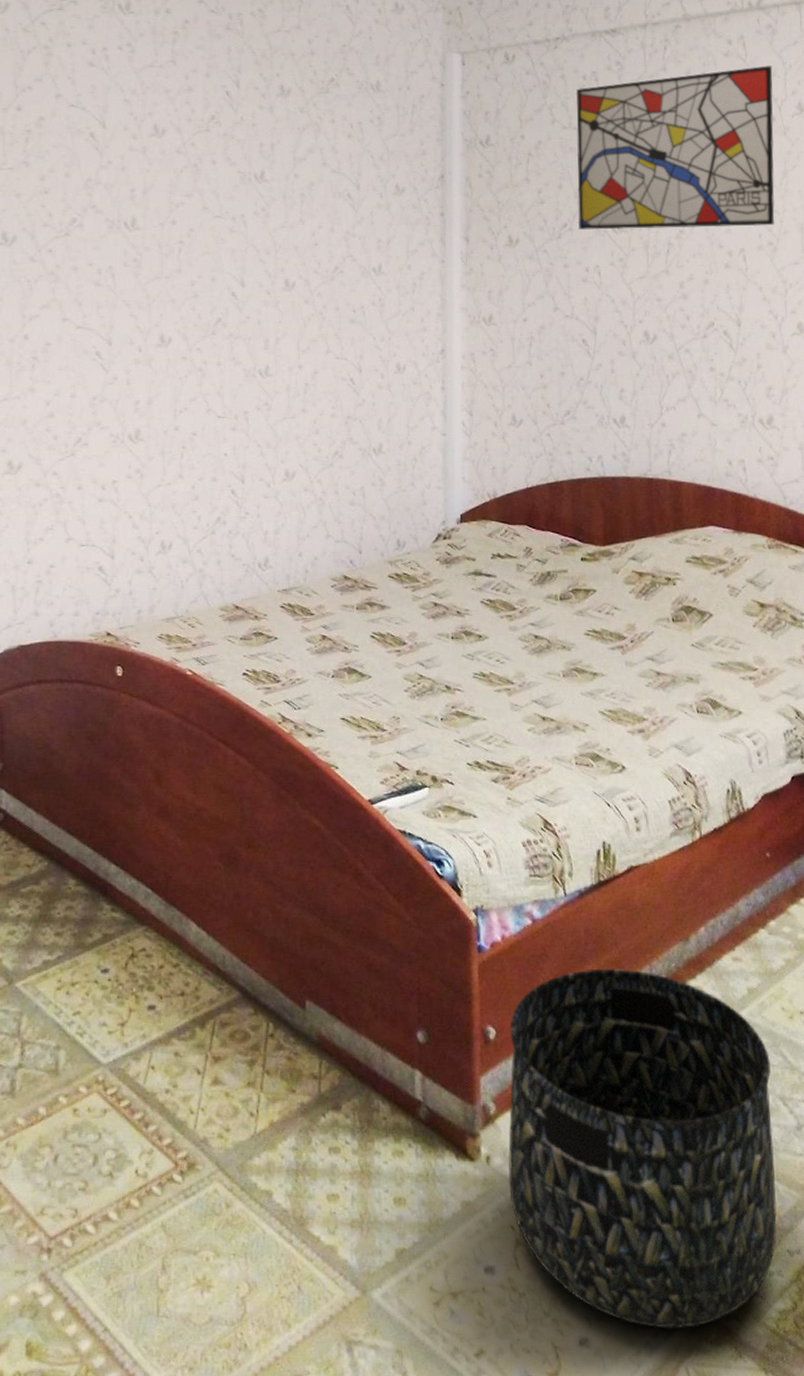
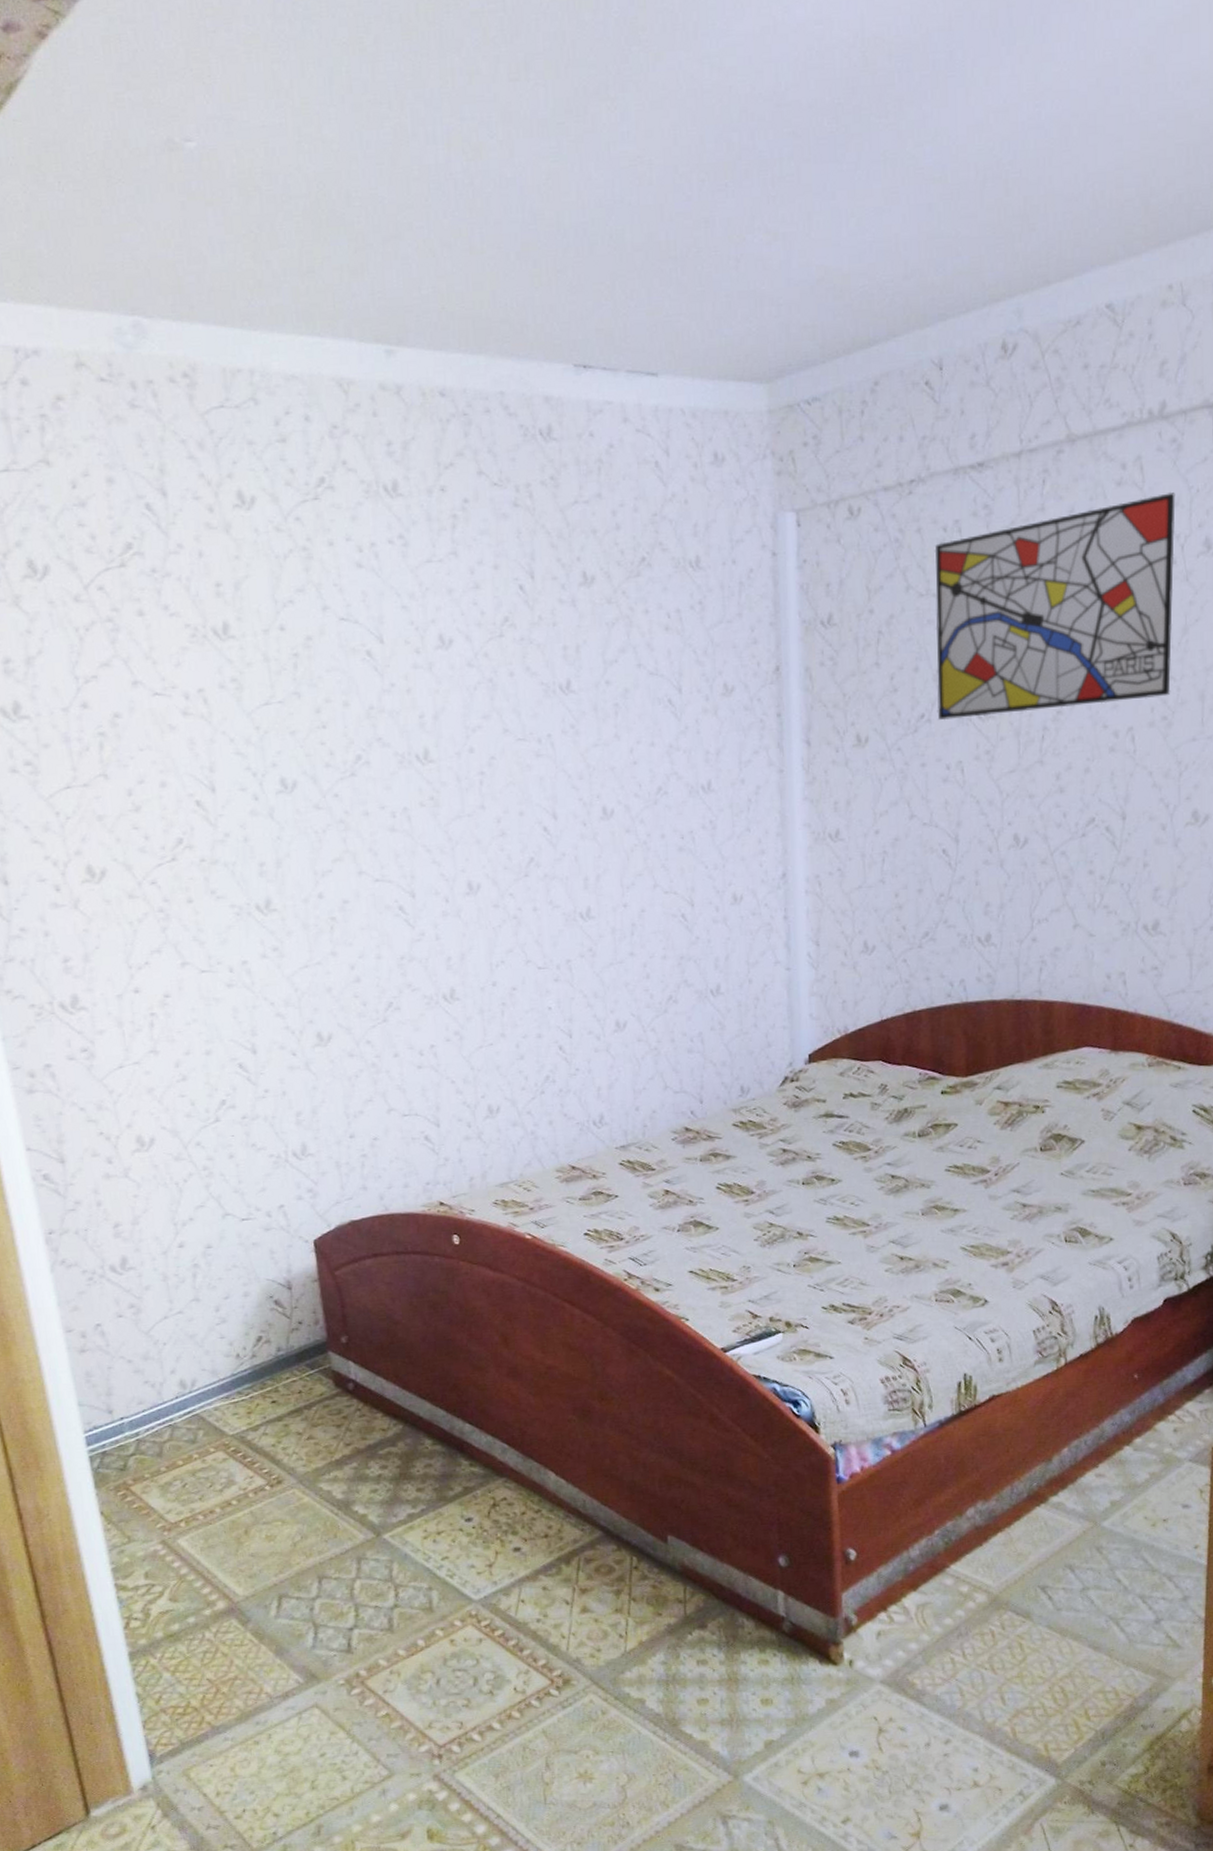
basket: present [508,968,777,1329] -> none [870,1490,1132,1794]

